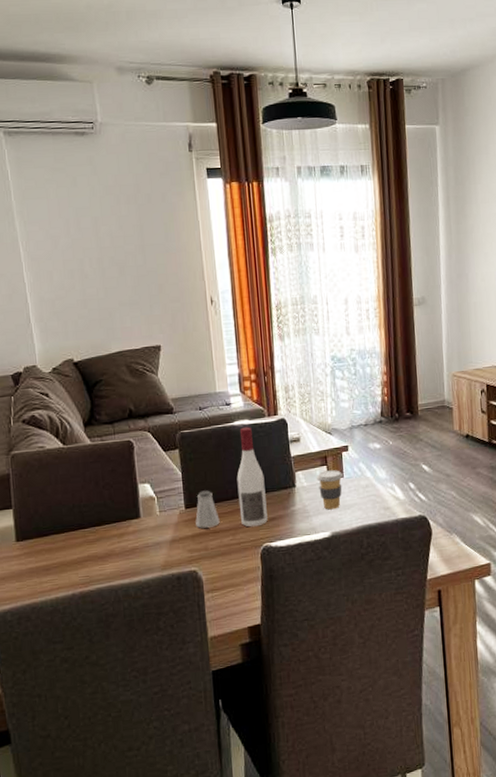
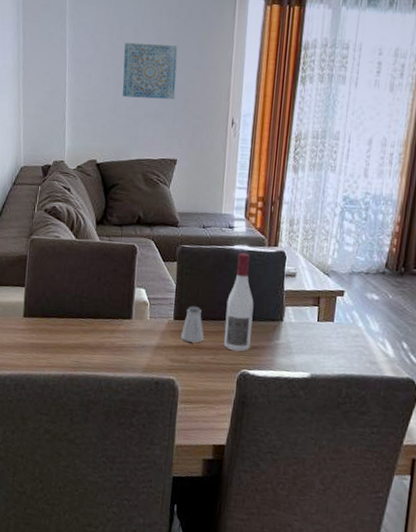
wall art: none [84,232,148,290] -> present [122,42,178,100]
coffee cup: present [317,470,343,510] -> none [306,311,333,352]

